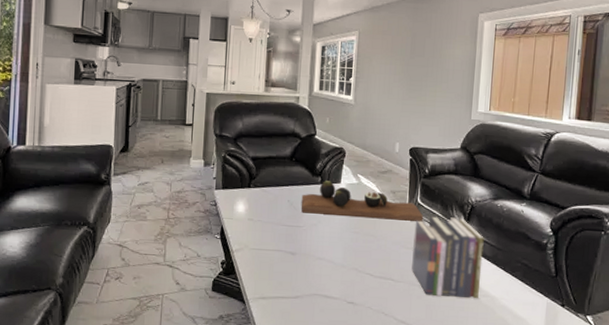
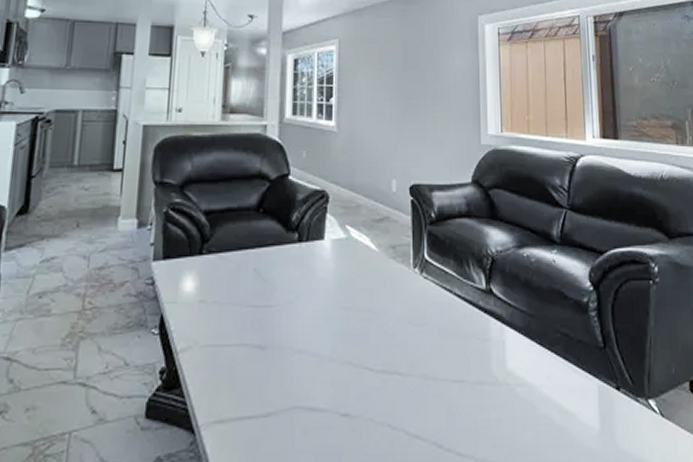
decorative tray: present [301,180,424,222] -> none [272,237,434,286]
books: present [411,216,484,298] -> none [422,276,513,393]

